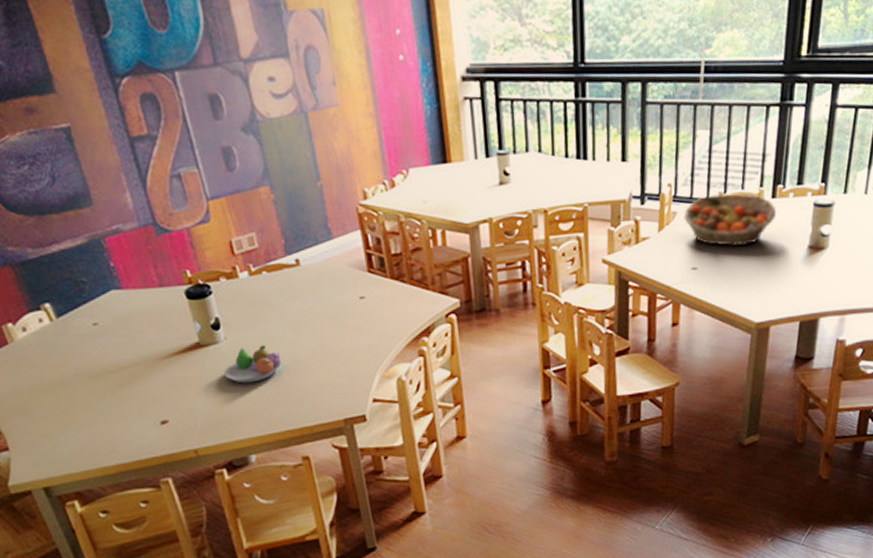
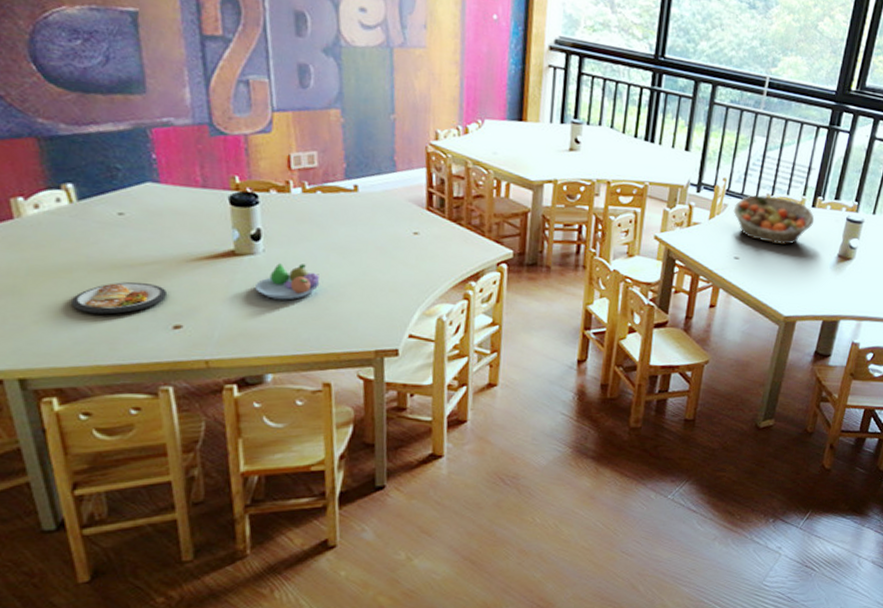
dish: none [71,385,149,421] -> present [71,282,167,315]

